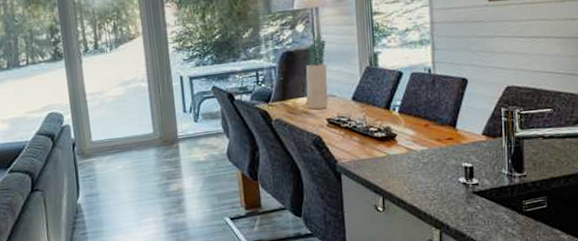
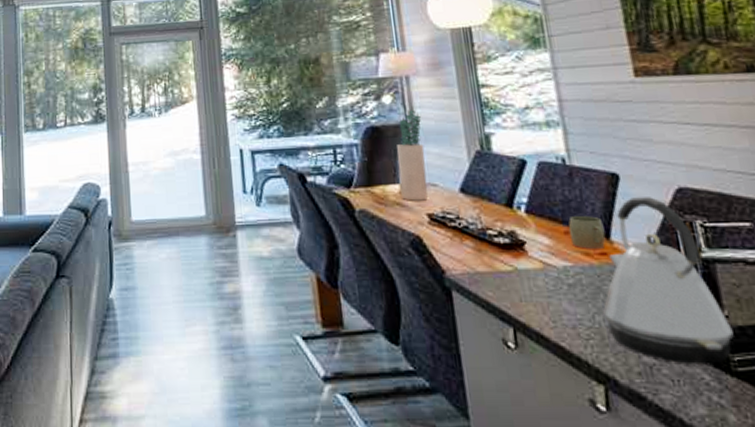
mug: none [427,112,453,137] -> present [568,216,606,250]
kettle: none [444,94,528,210] -> present [602,197,734,365]

